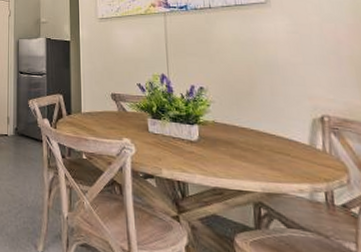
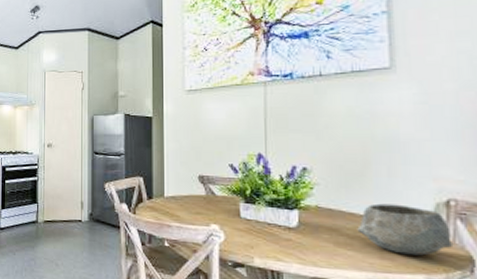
bowl: none [249,119,331,167] -> present [357,203,454,256]

